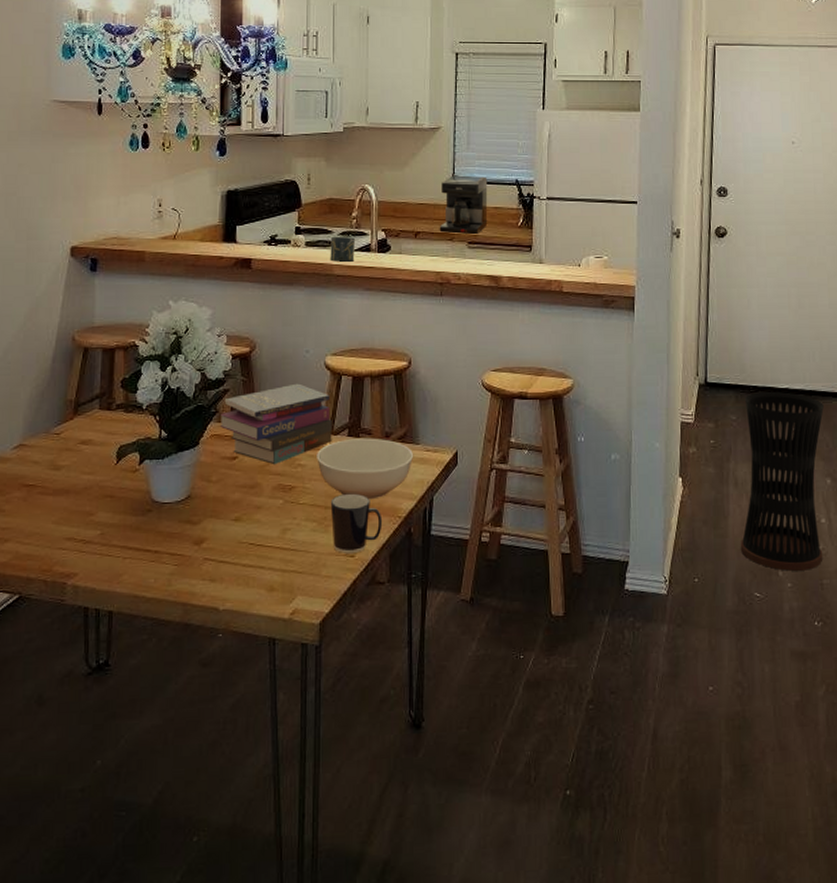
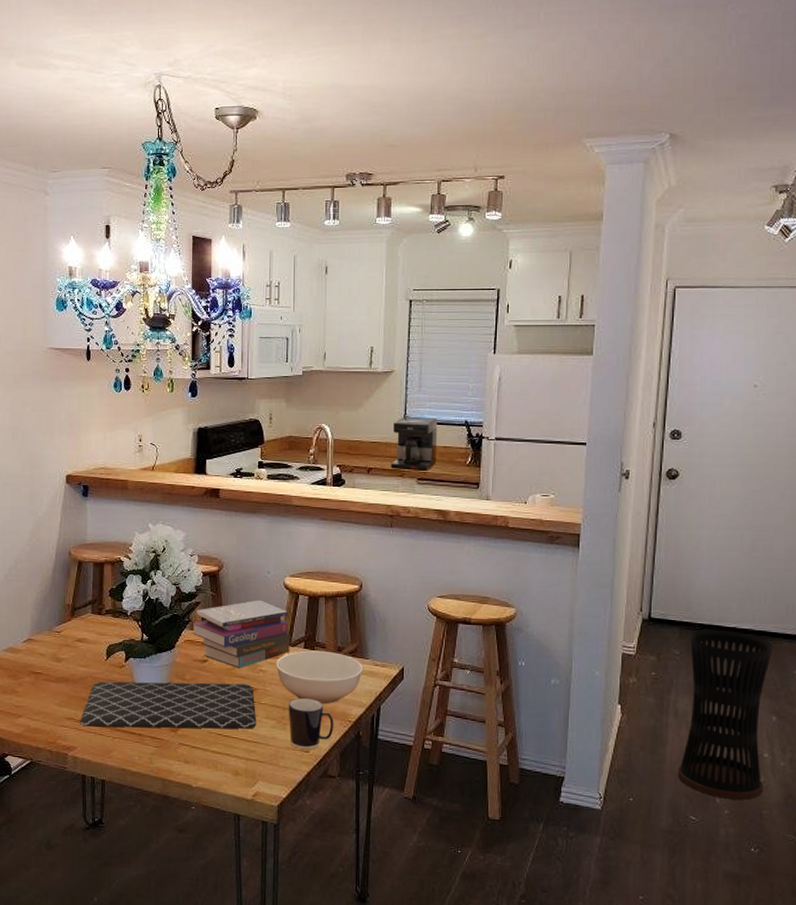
placemat: none [83,482,295,547] -> present [80,681,257,729]
cup: present [330,236,355,263] -> none [289,470,312,495]

